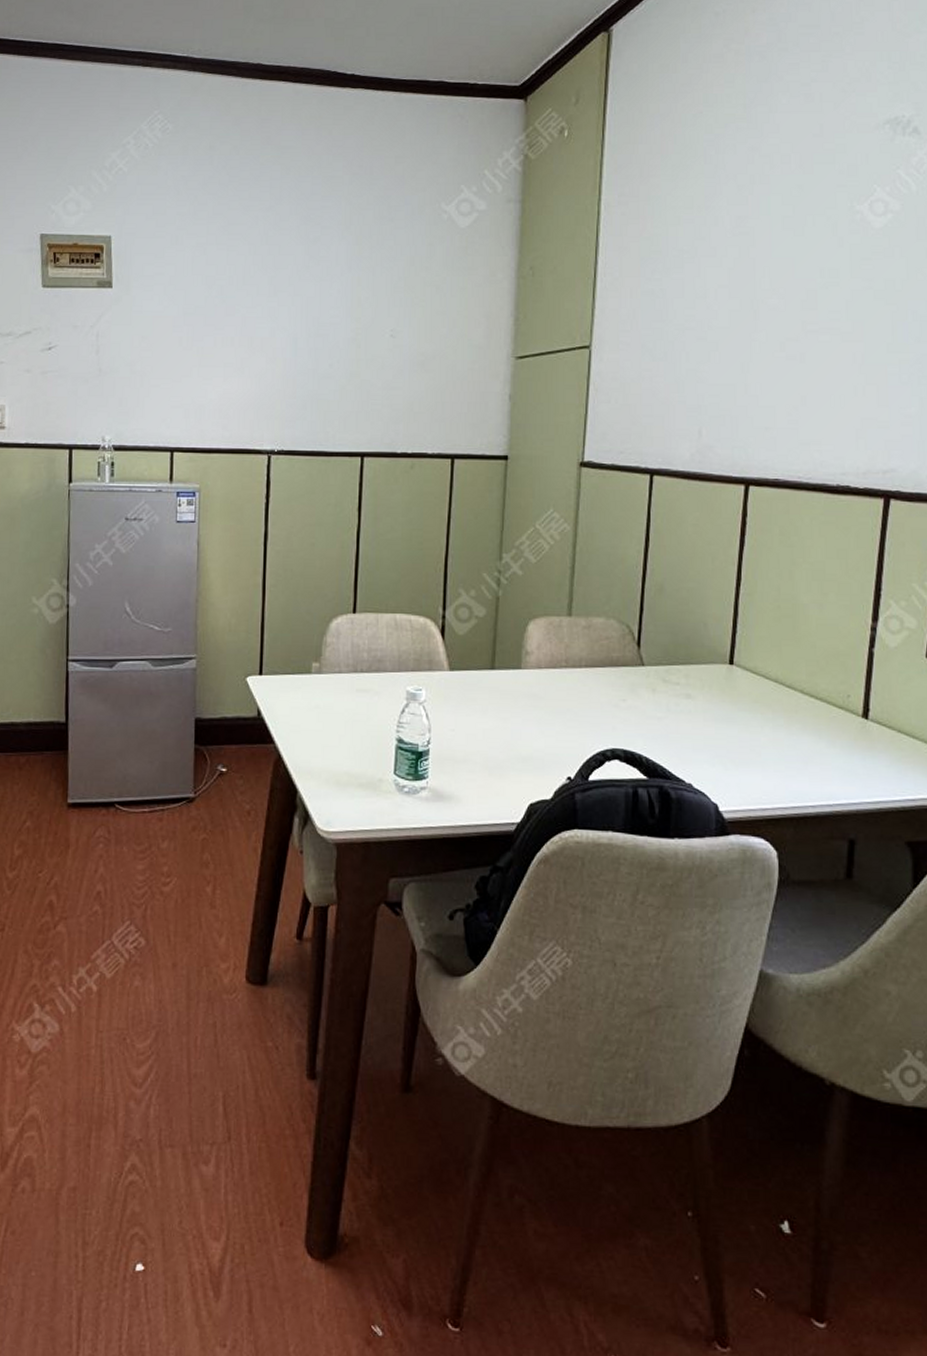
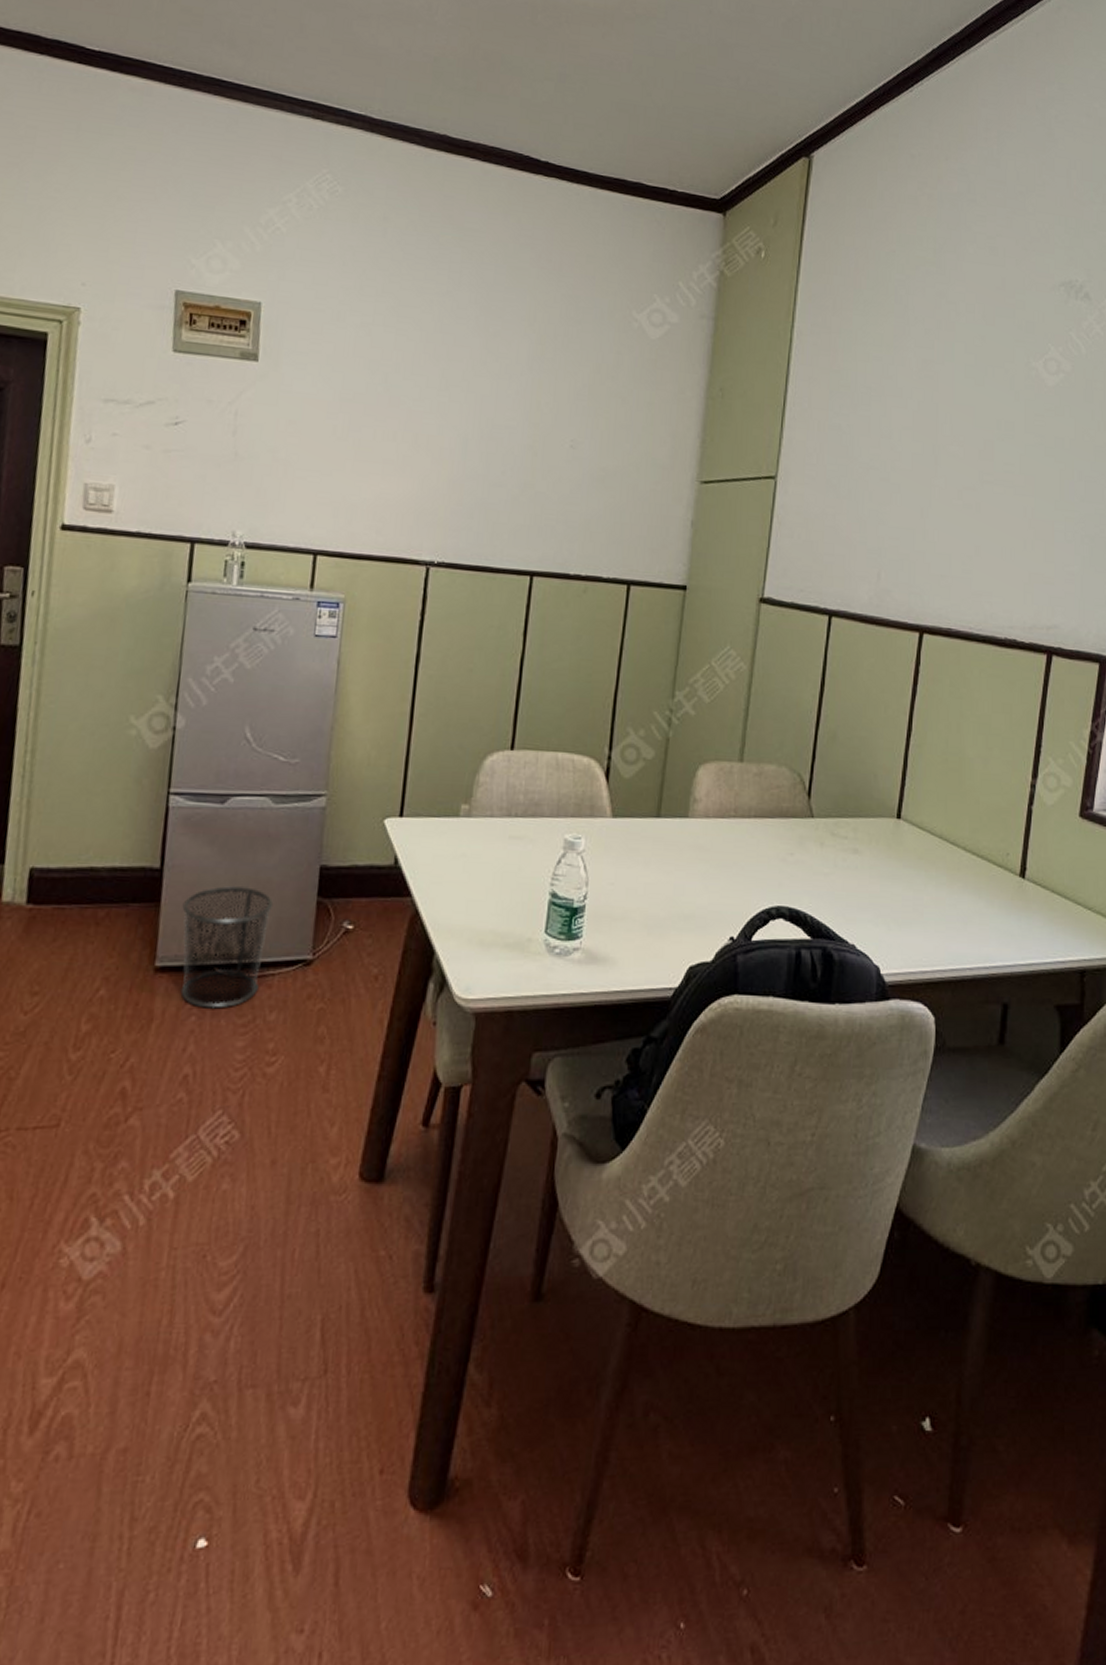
waste bin: none [85,735,158,838] -> present [180,885,273,1009]

